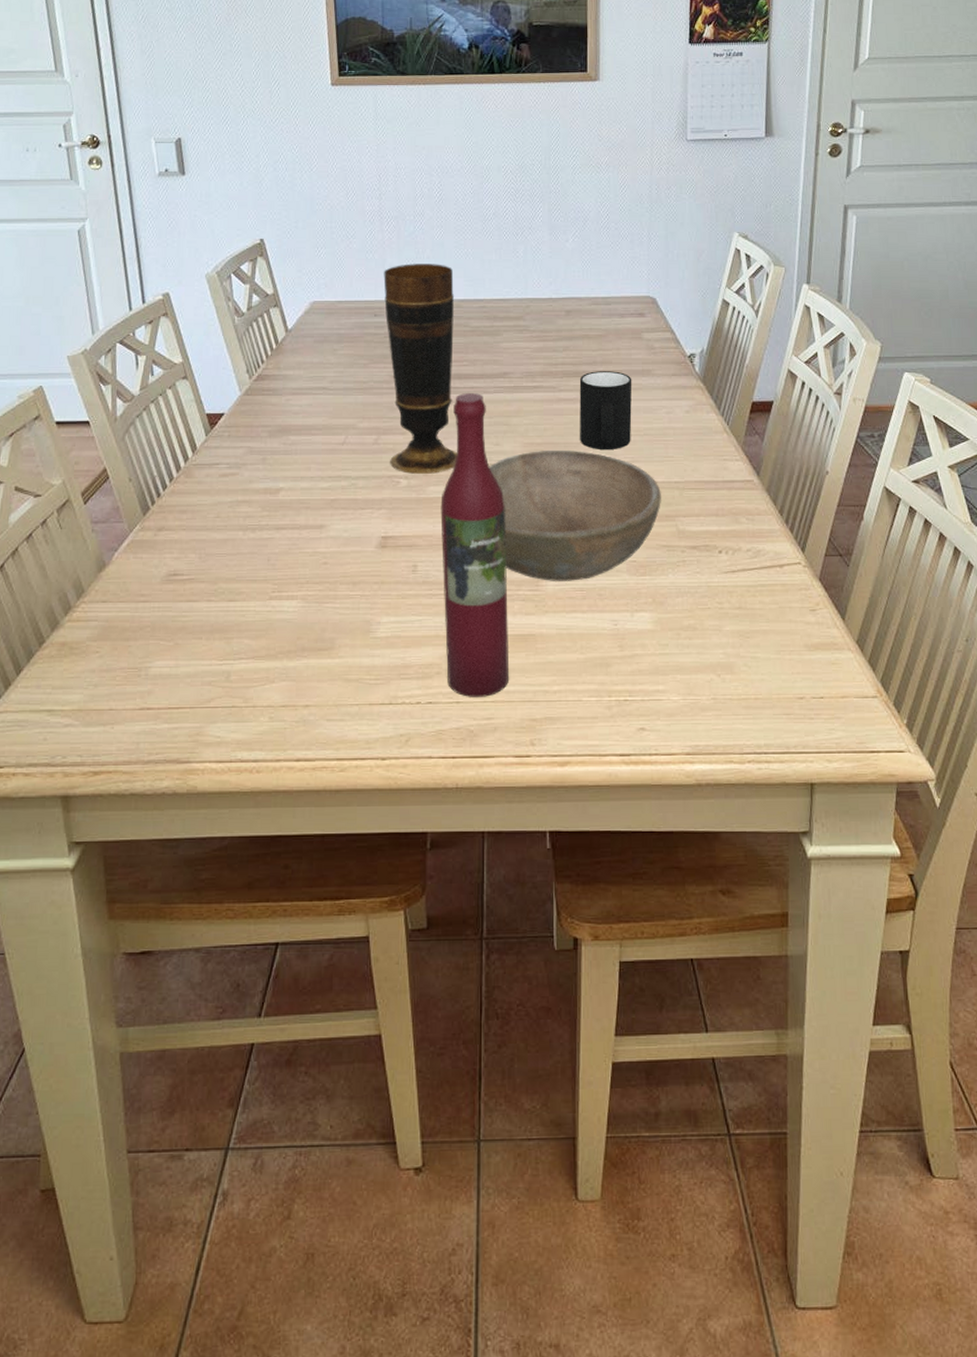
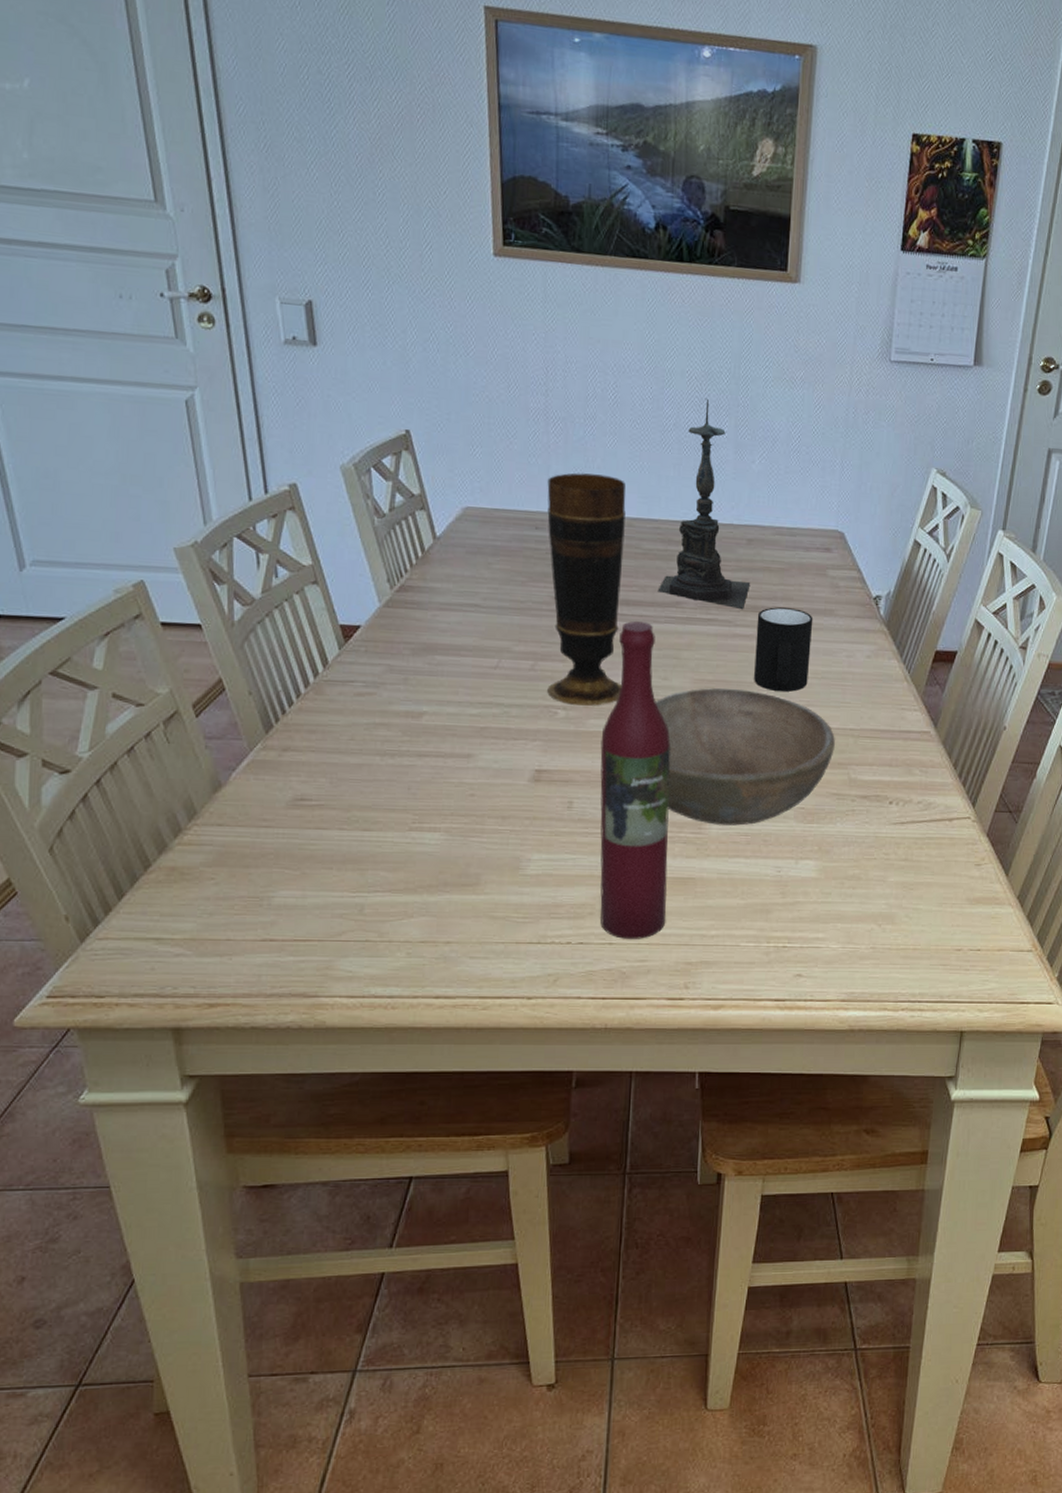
candle holder: none [486,188,571,376] -> present [657,398,751,610]

